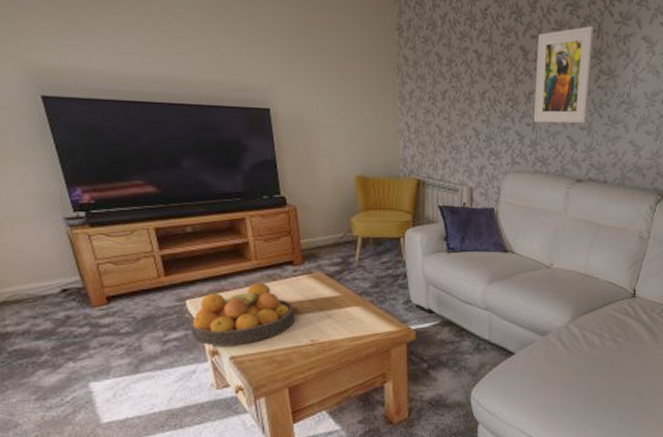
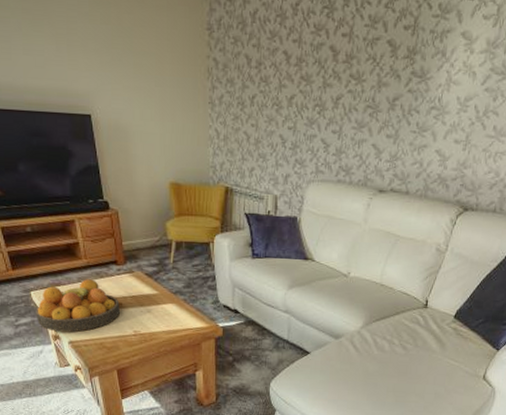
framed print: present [533,26,593,124] -> none [339,21,409,131]

